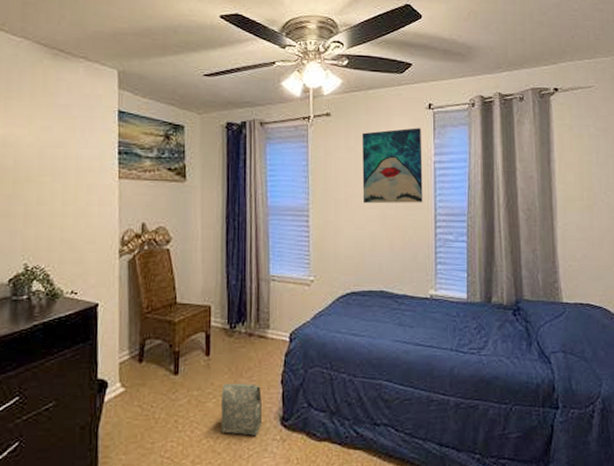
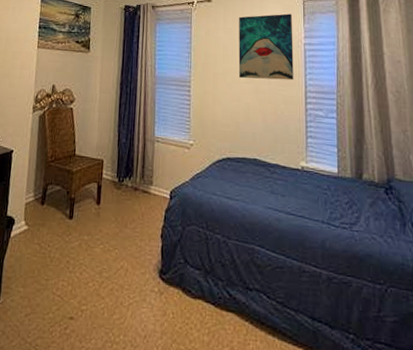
bag: present [221,382,263,436] -> none [106,231,143,285]

